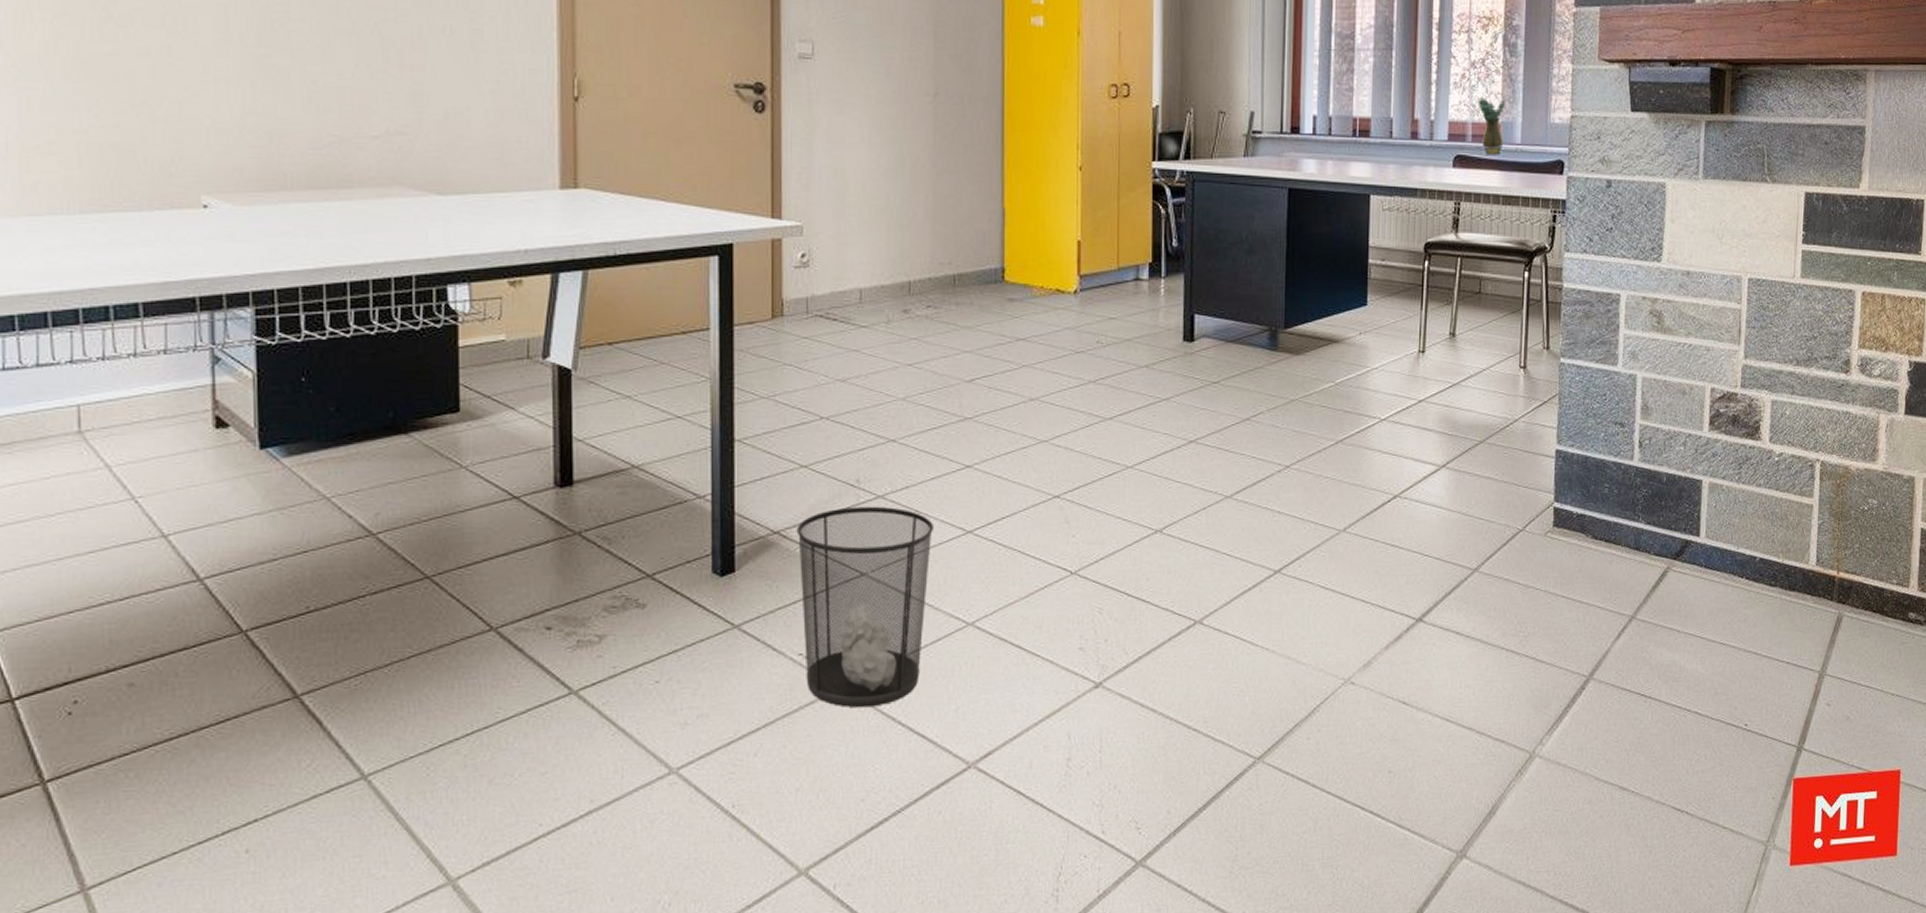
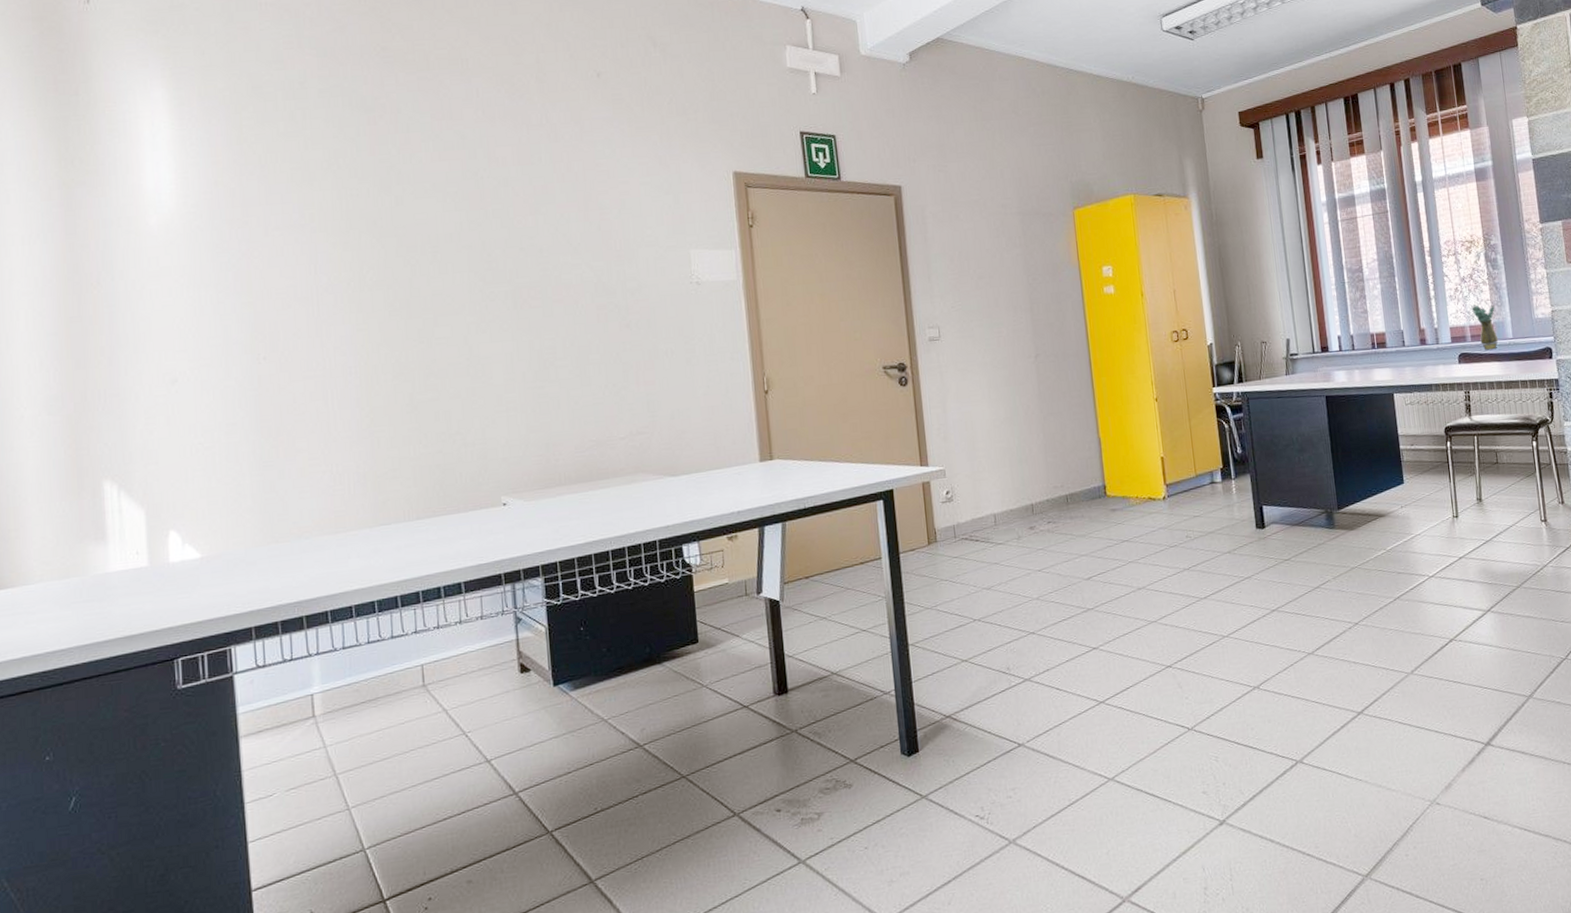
waste bin: present [796,506,935,708] -> none [964,687,1075,858]

